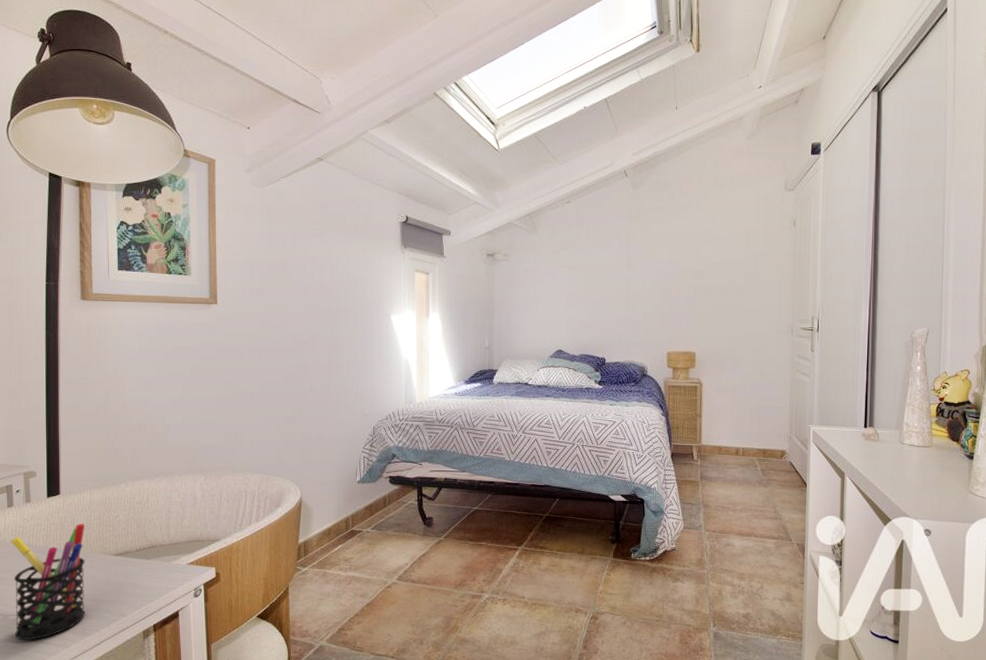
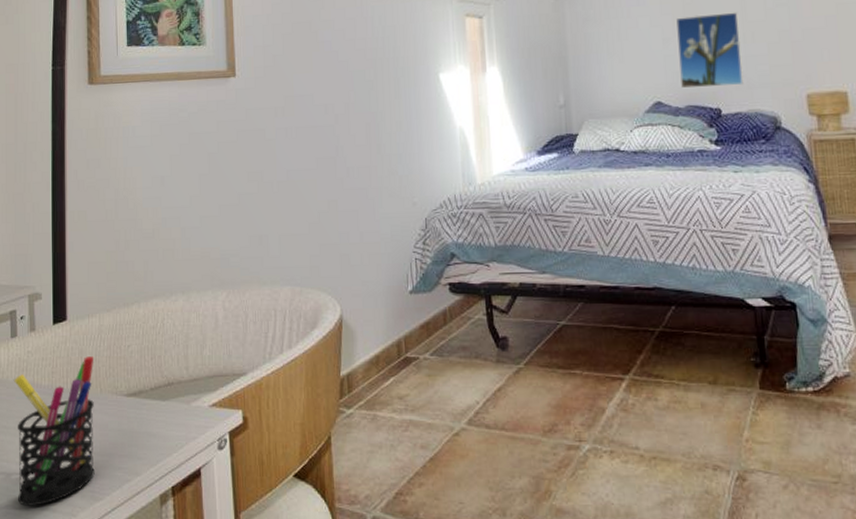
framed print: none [578,287,624,342] -> present [676,12,744,89]

